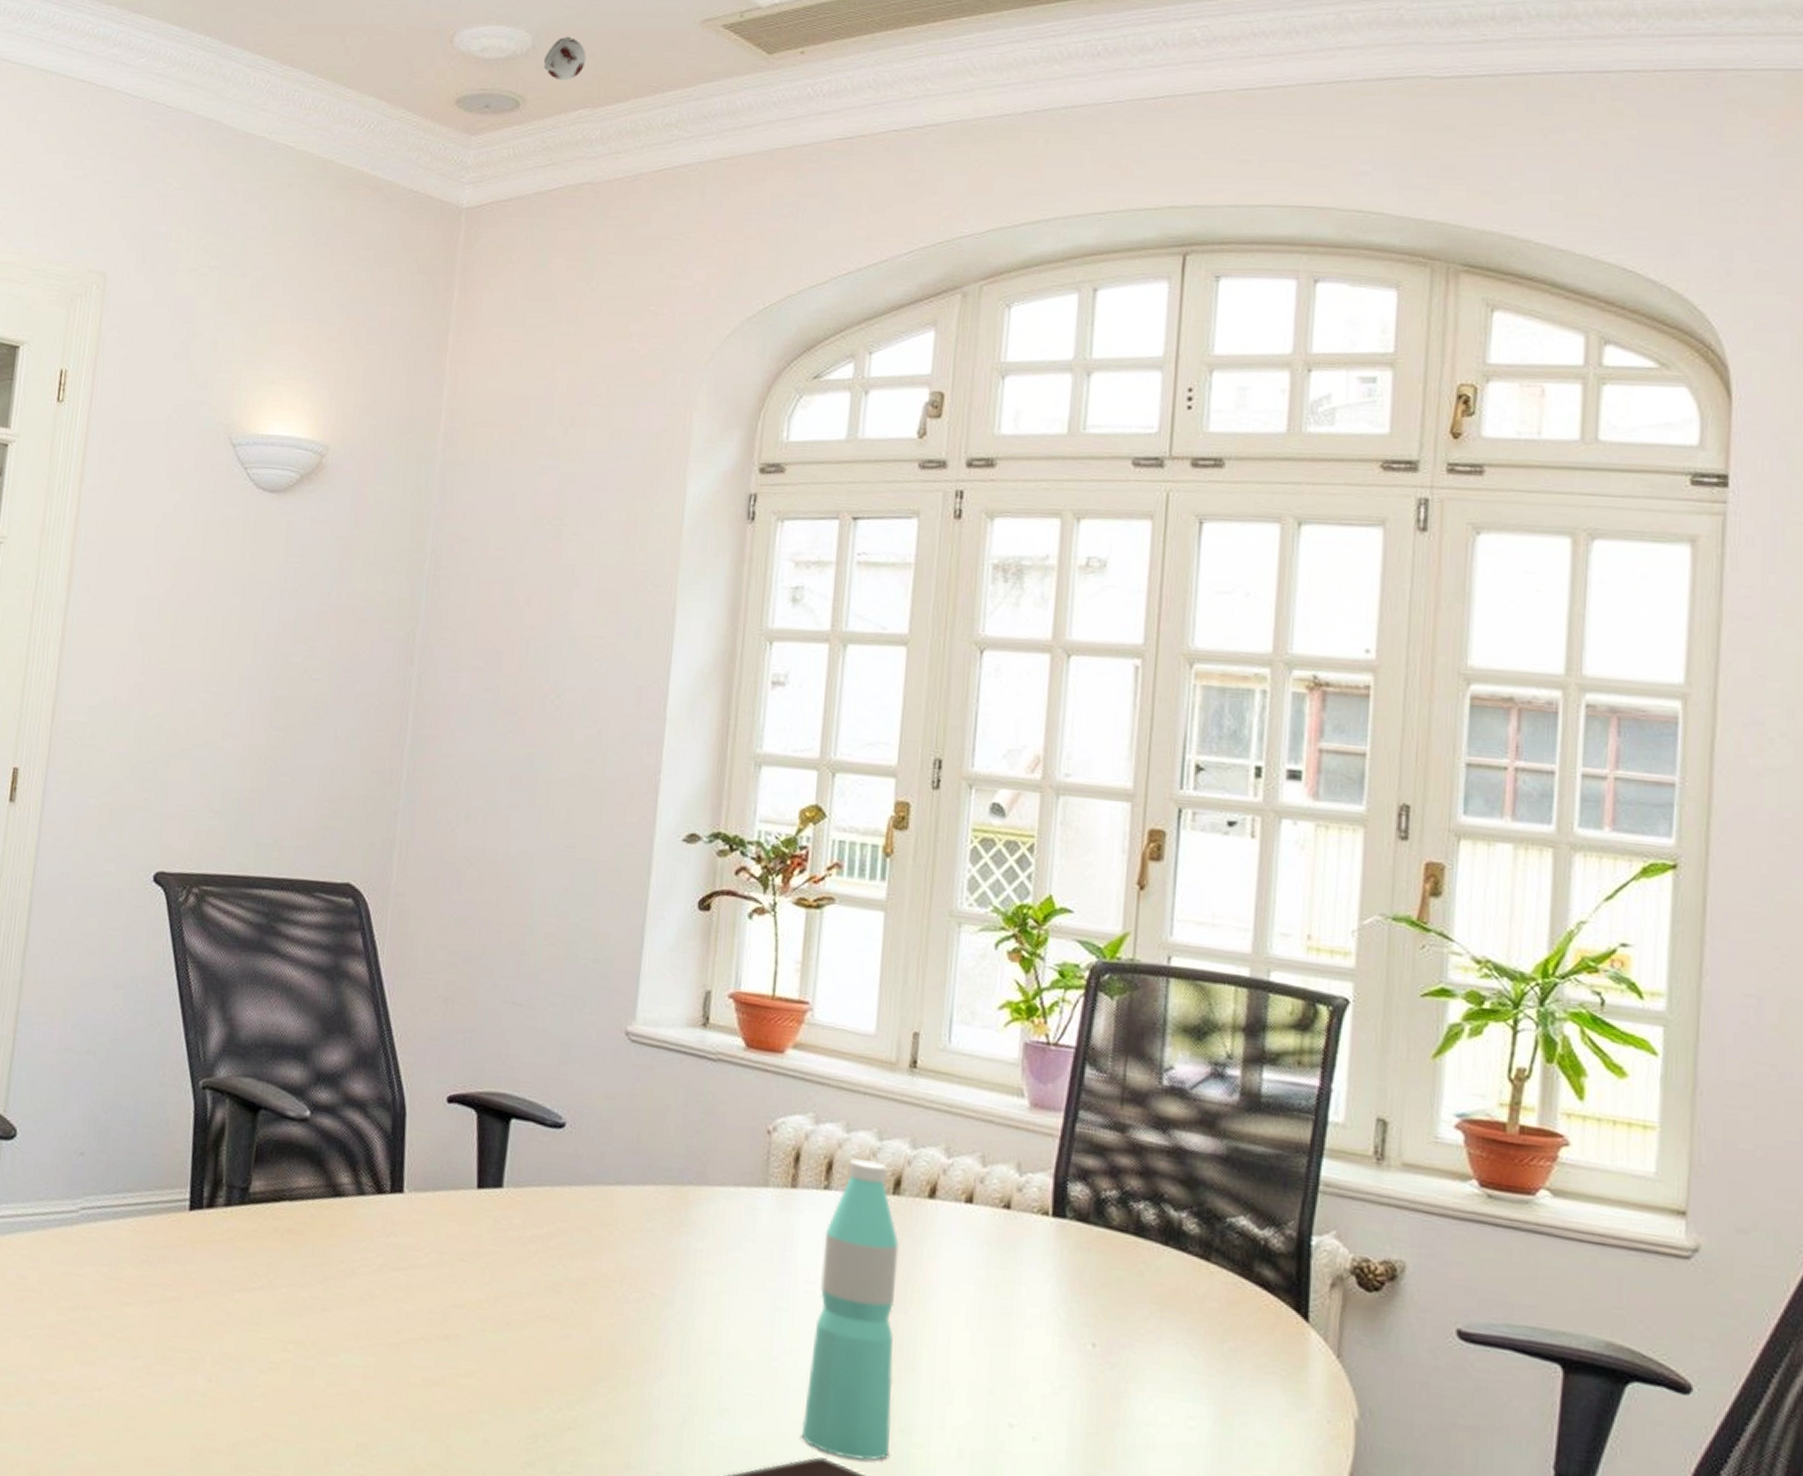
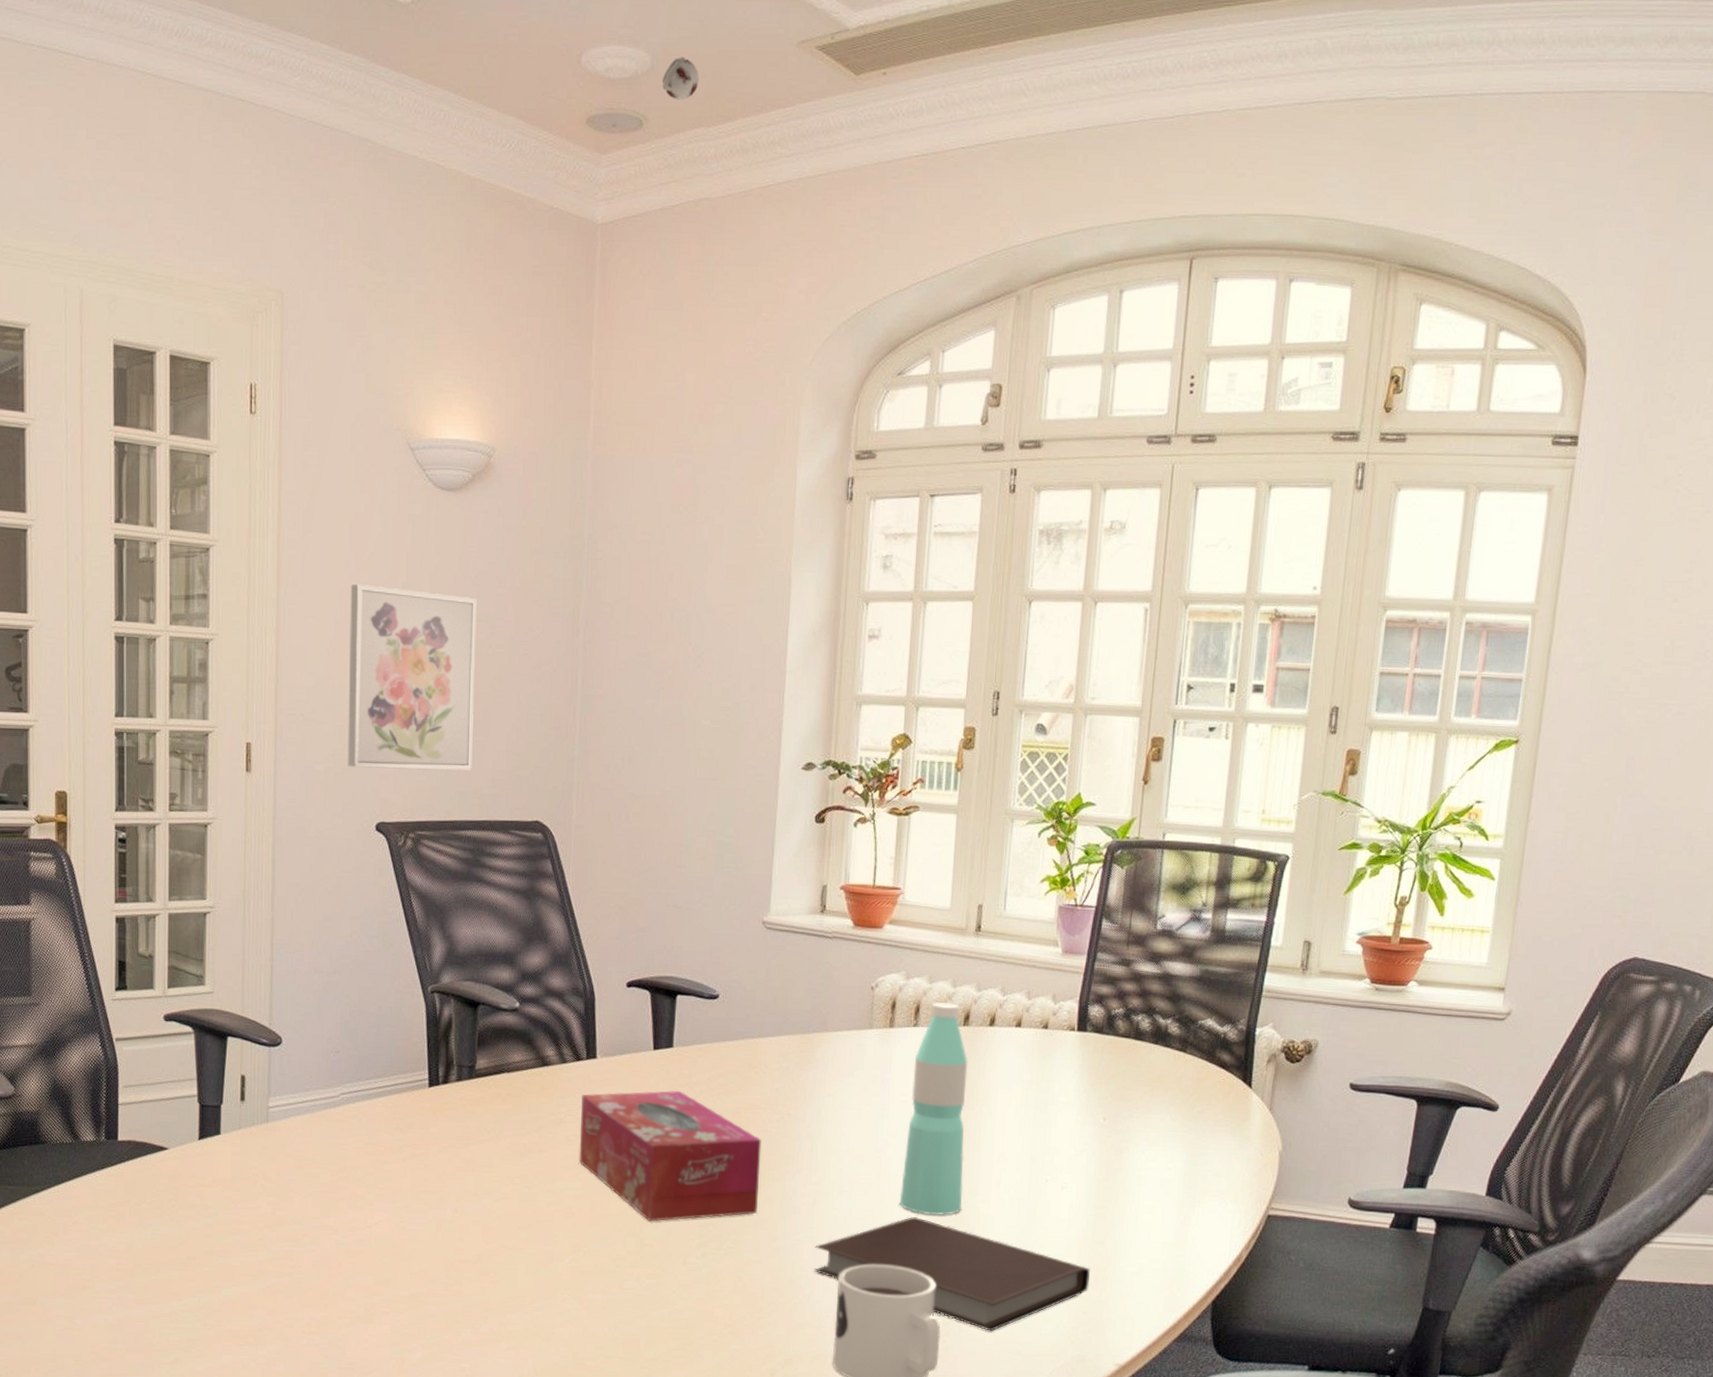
wall art: none [127,592,295,817] -> present [347,583,477,771]
tissue box: none [372,1239,615,1429] -> present [579,1091,762,1222]

